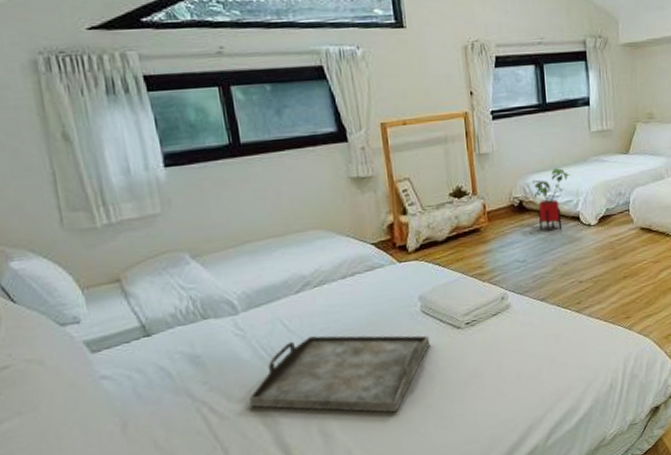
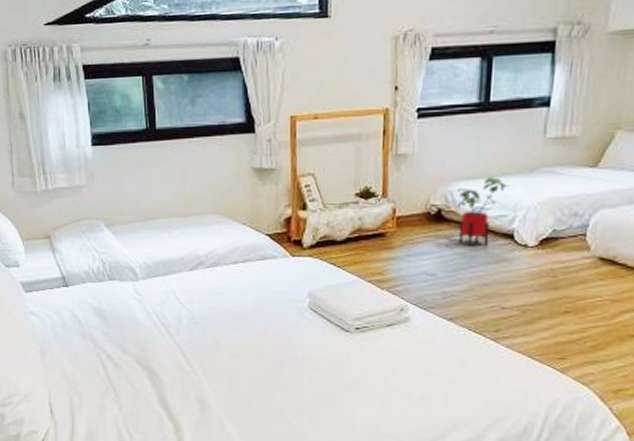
serving tray: present [249,335,430,413] -> none [140,311,315,399]

